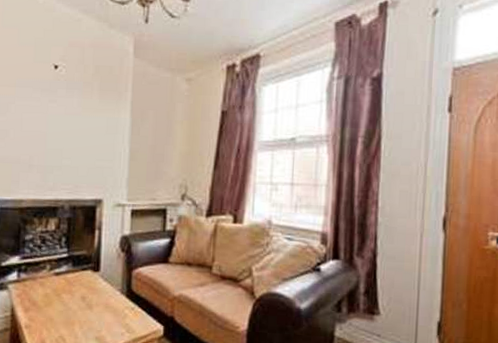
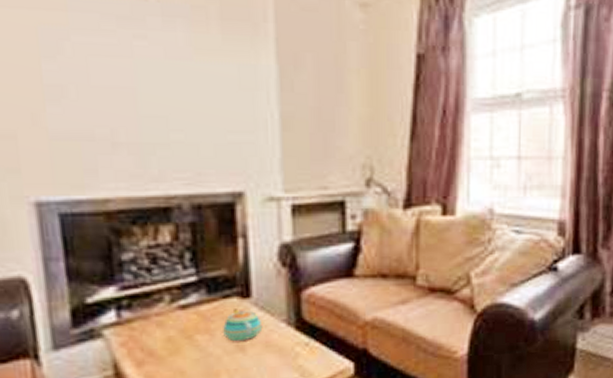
teapot: none [80,278,105,302] -> present [223,308,263,342]

